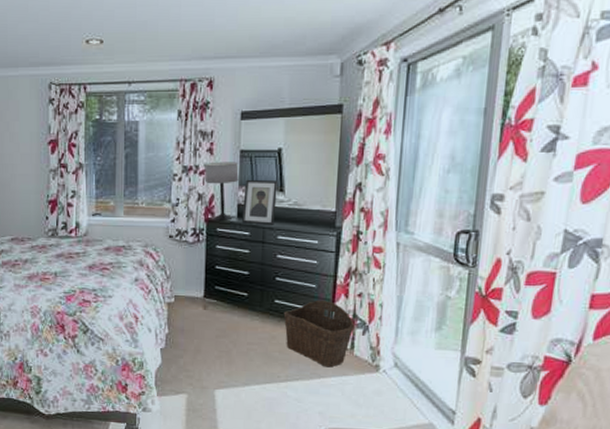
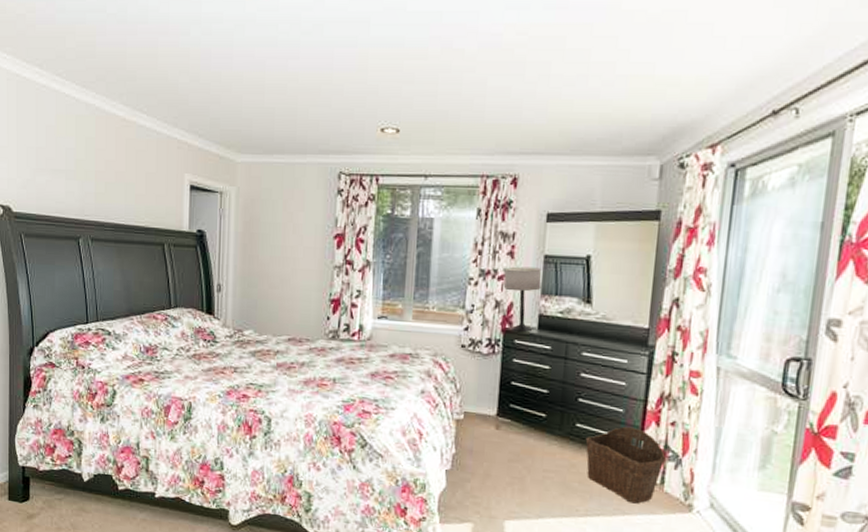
picture frame: present [241,179,278,225] -> none [542,287,585,340]

